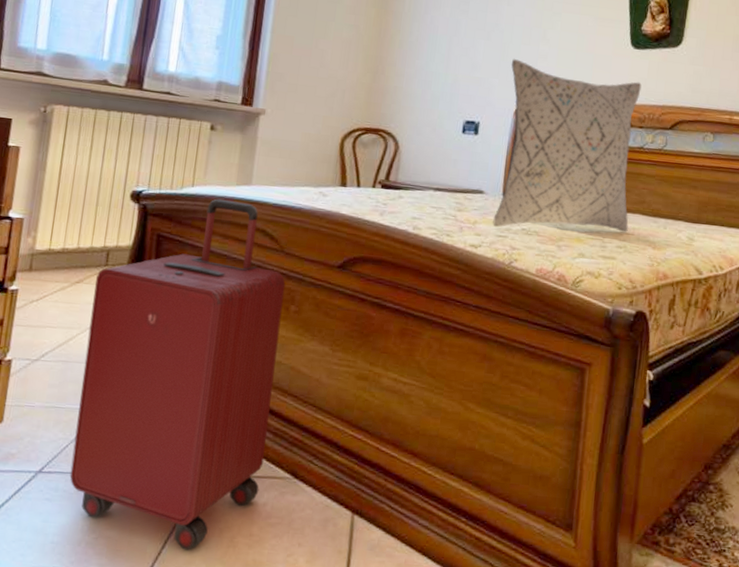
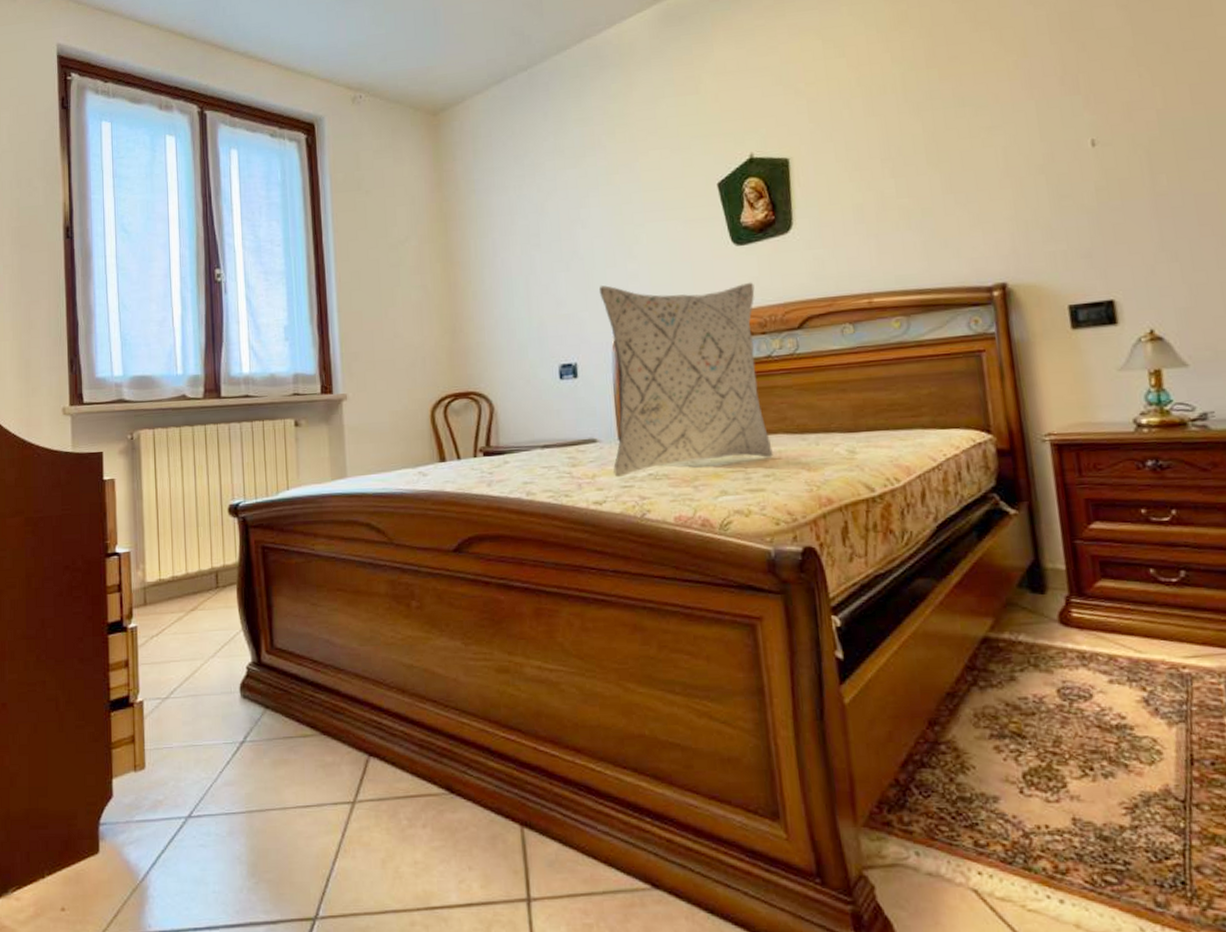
suitcase: present [69,198,286,550] -> none [210,497,415,887]

